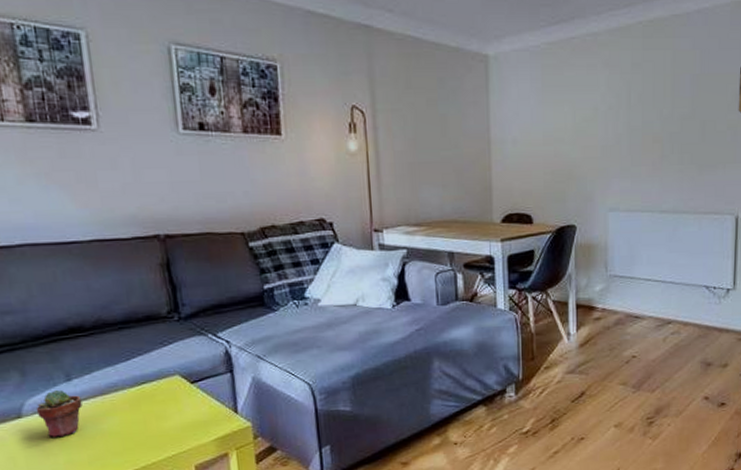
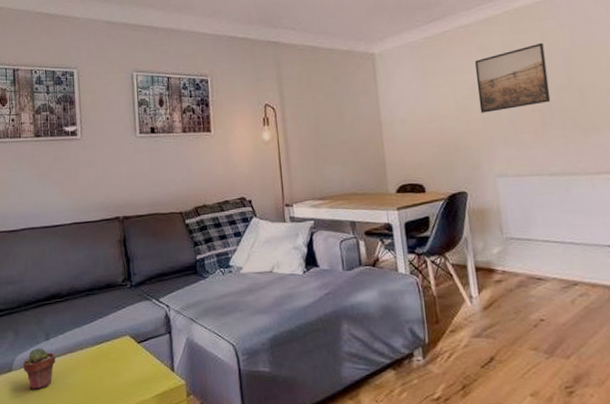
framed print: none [599,64,673,139] -> present [474,42,551,113]

